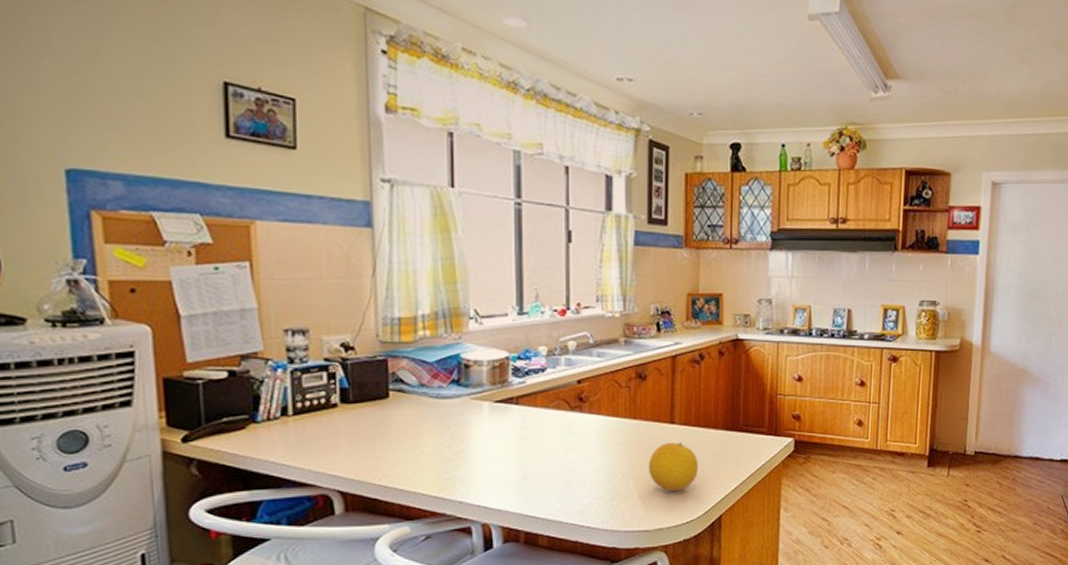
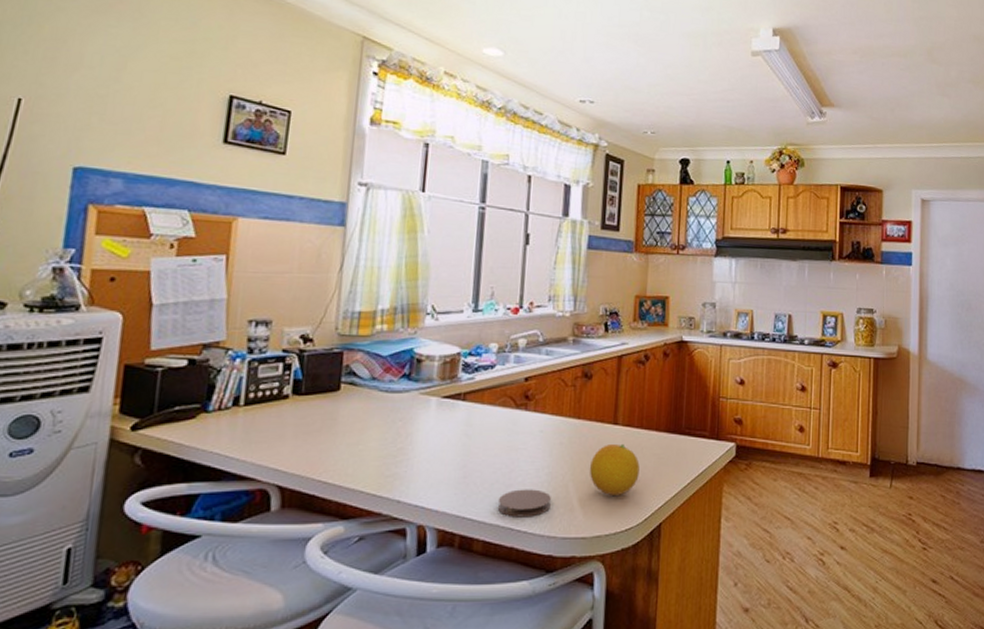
coaster: none [559,487,612,514] -> present [498,489,551,517]

